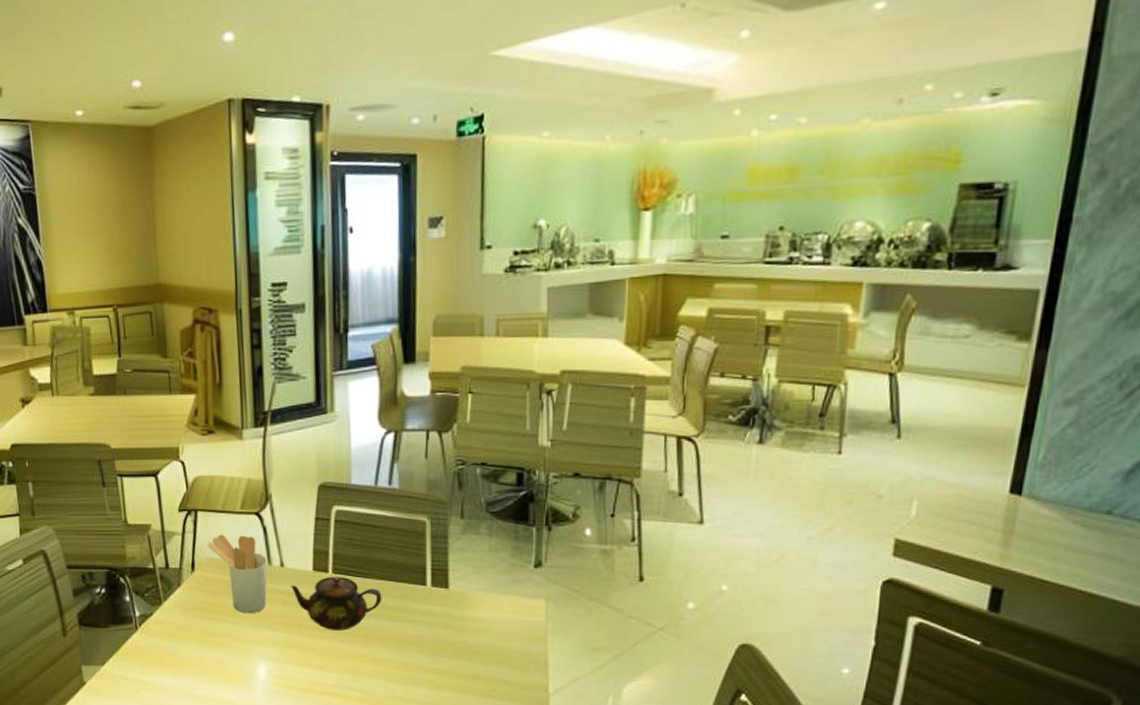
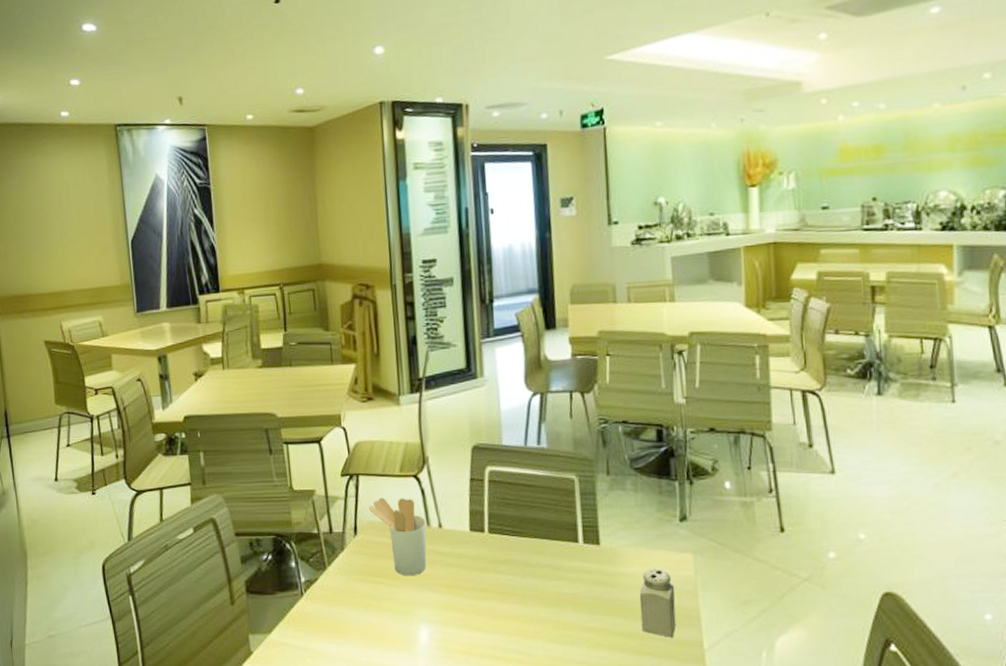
teapot: present [290,576,382,630] -> none [448,535,537,591]
salt shaker: none [486,613,524,681] -> present [639,568,676,638]

